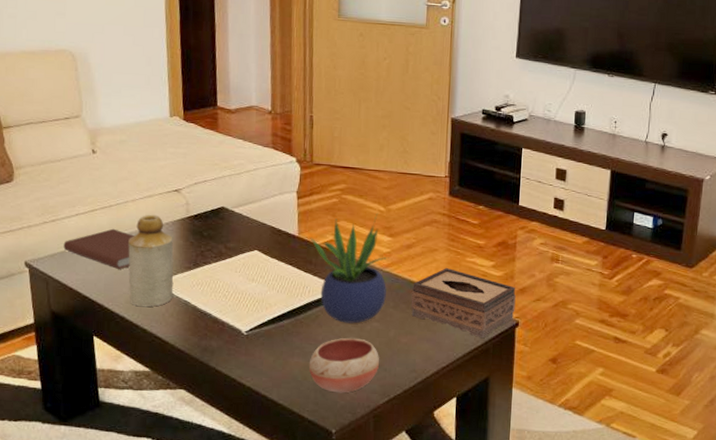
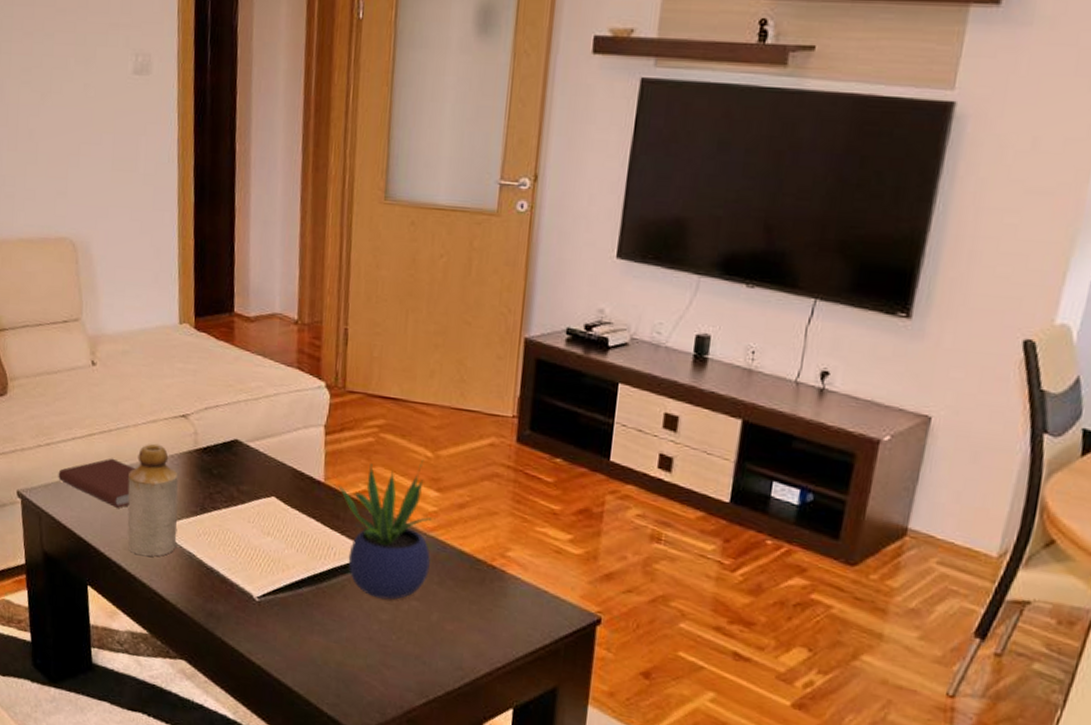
bowl: present [308,337,379,393] -> none [330,616,418,687]
tissue box: present [410,268,516,339] -> none [460,538,599,636]

